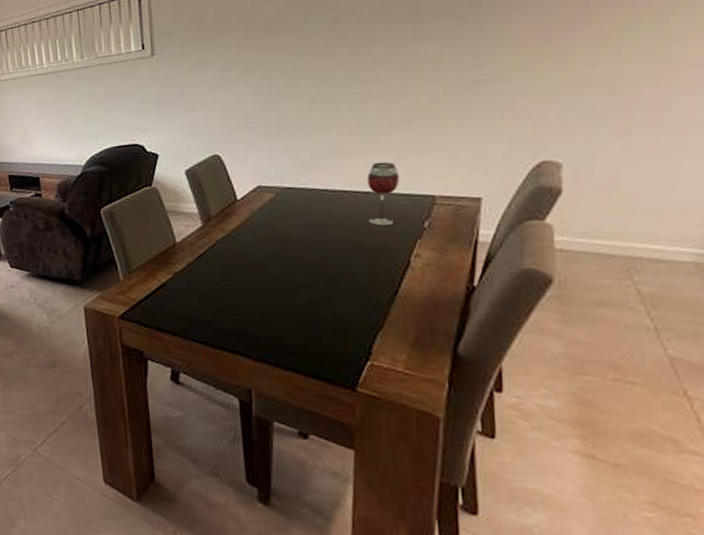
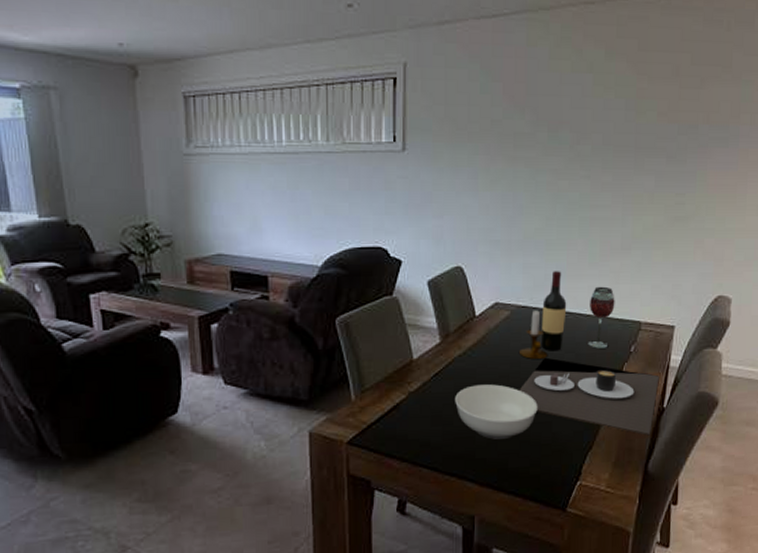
bowl: none [221,264,314,317] -> present [455,384,538,439]
candlestick: none [287,191,322,239] -> present [518,310,548,359]
place setting: none [291,236,465,316] -> present [519,357,659,436]
wine bottle: none [311,150,340,231] -> present [542,271,567,351]

